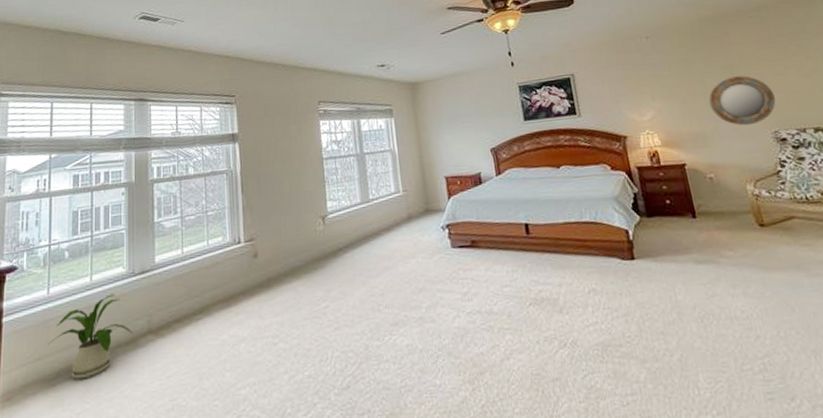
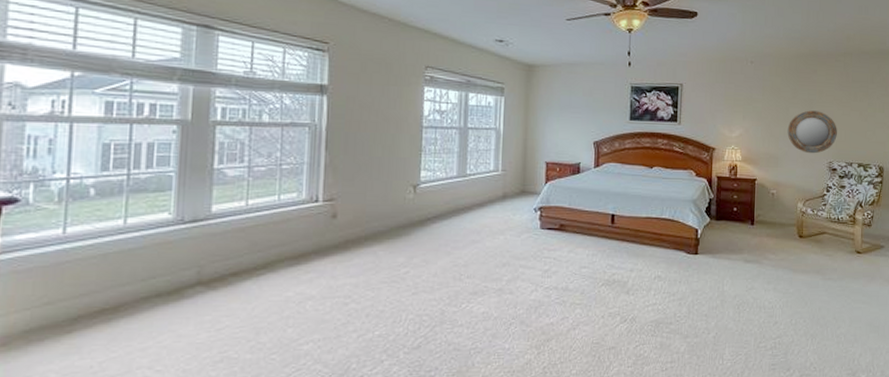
house plant: present [48,294,133,380] -> none [62,240,178,328]

